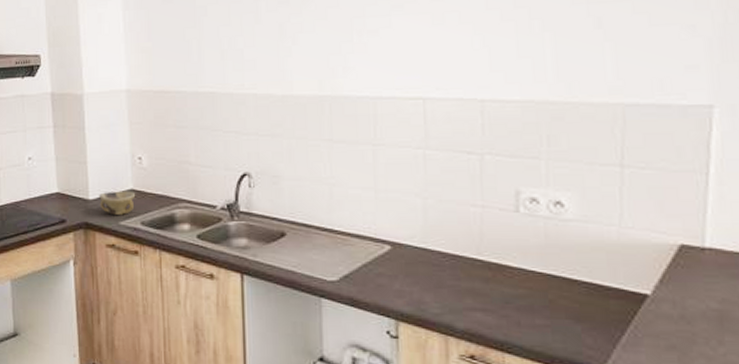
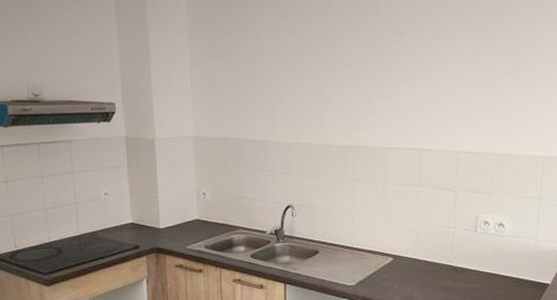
bowl: present [99,191,136,215] -> none [169,220,201,240]

